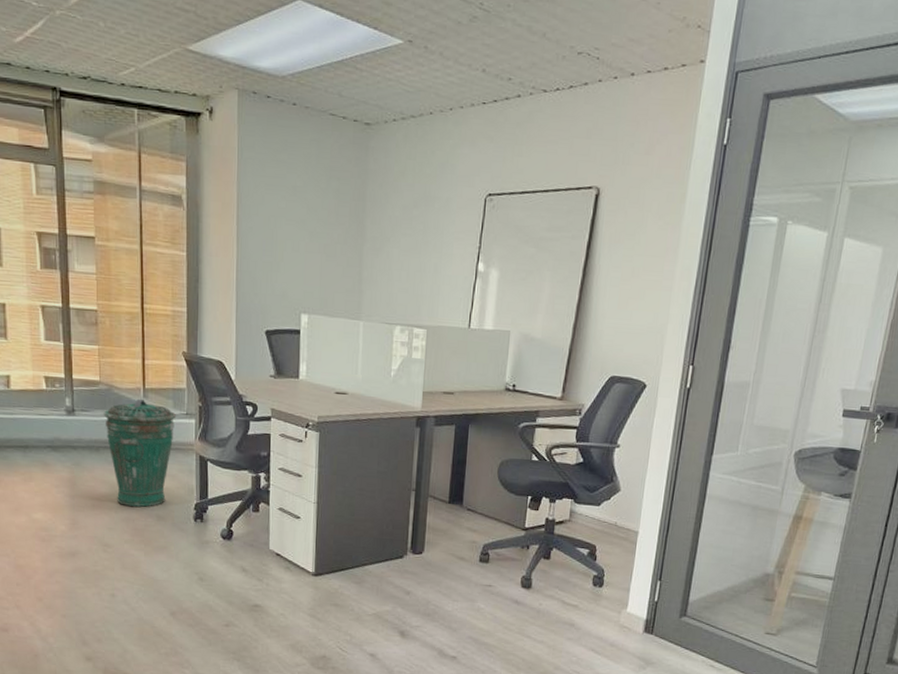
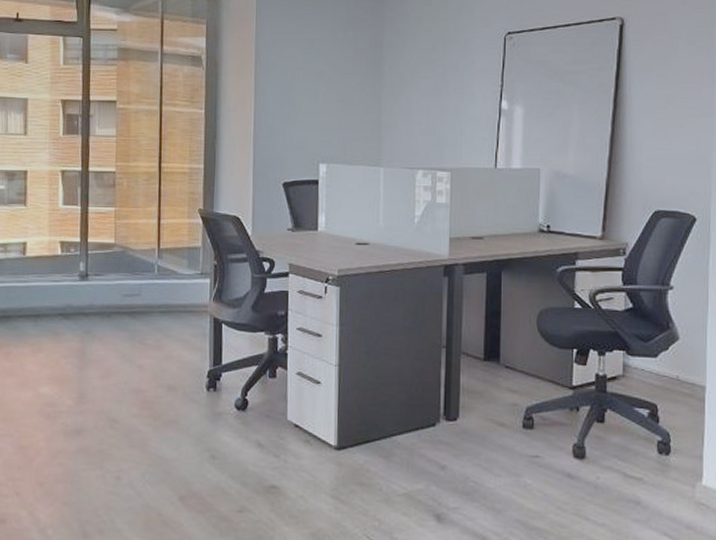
trash can: present [103,399,176,507] -> none [117,261,190,377]

